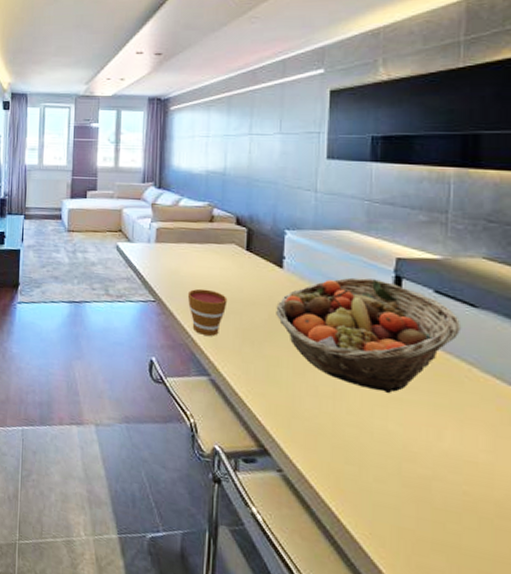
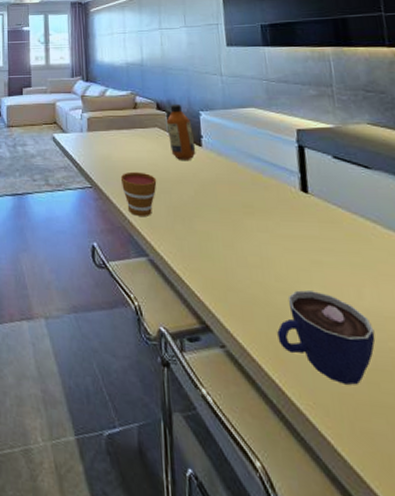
bottle: none [245,220,276,282] -> present [166,105,196,160]
fruit basket: present [276,277,462,393] -> none [200,150,361,257]
cup: none [341,424,449,523] -> present [277,290,376,385]

